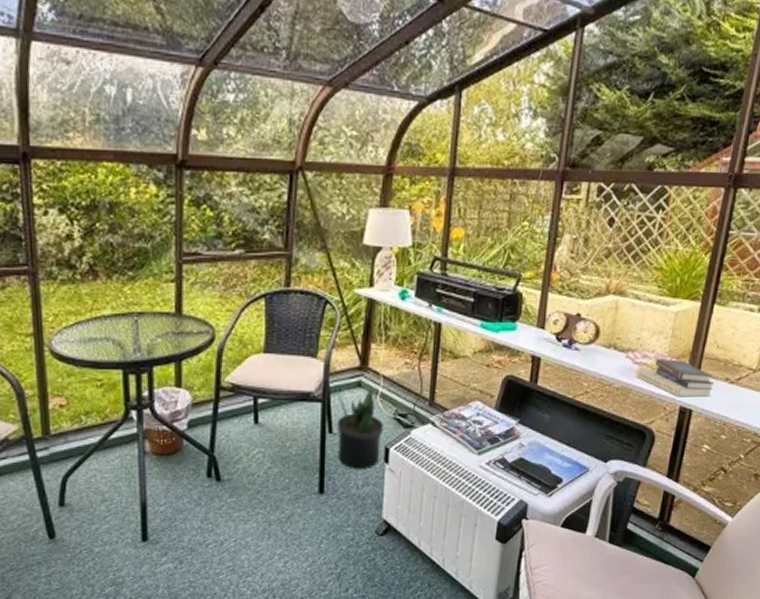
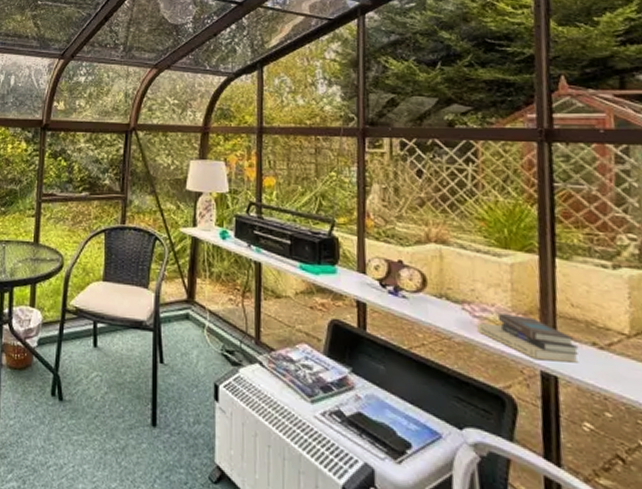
planter: present [337,388,384,469] -> none [167,321,213,405]

